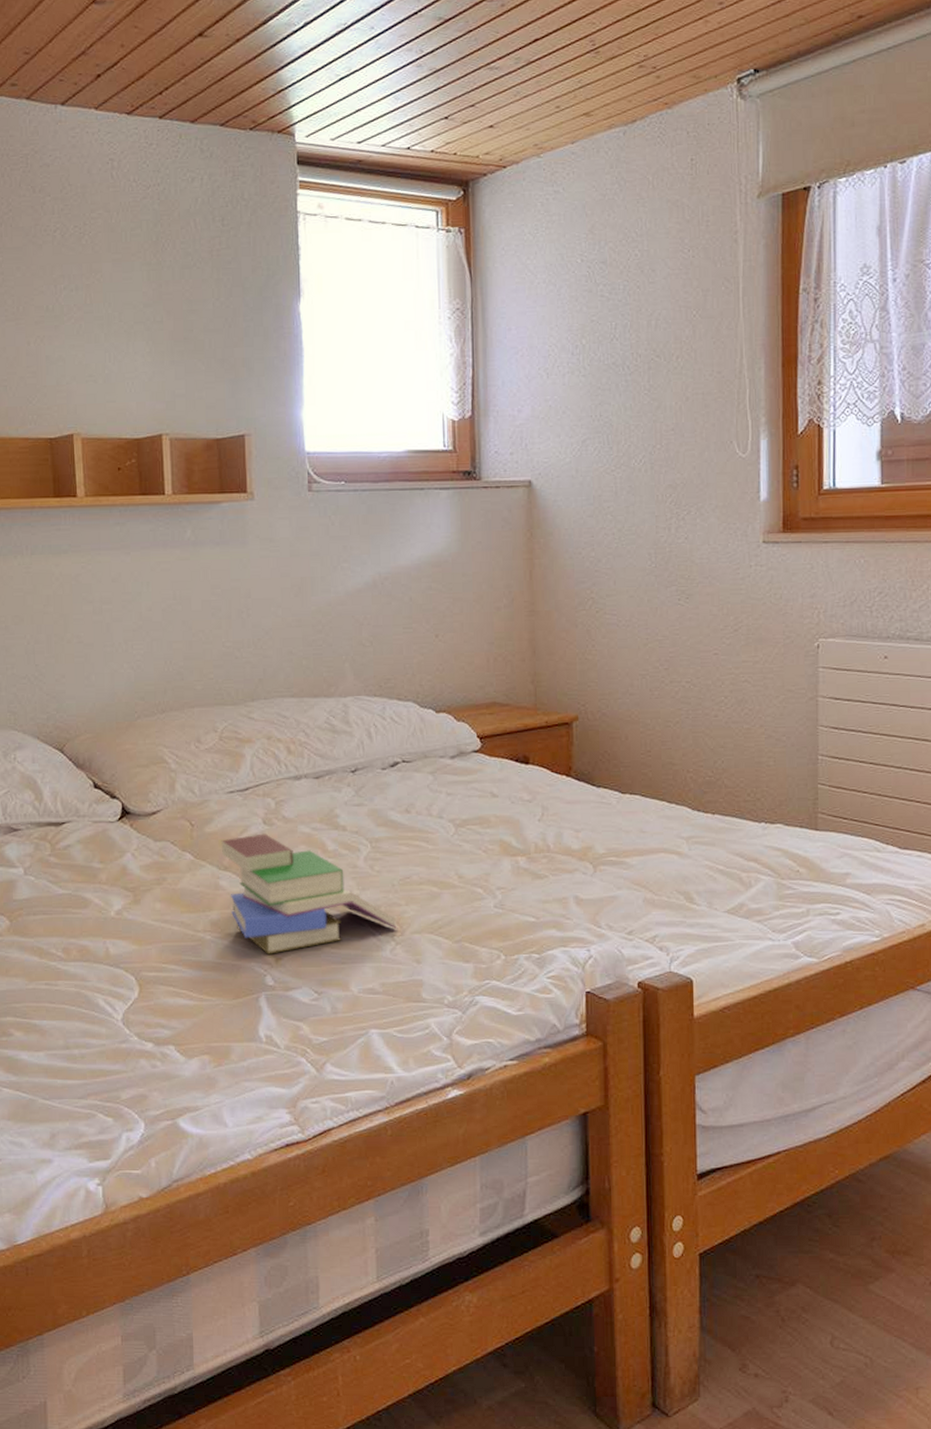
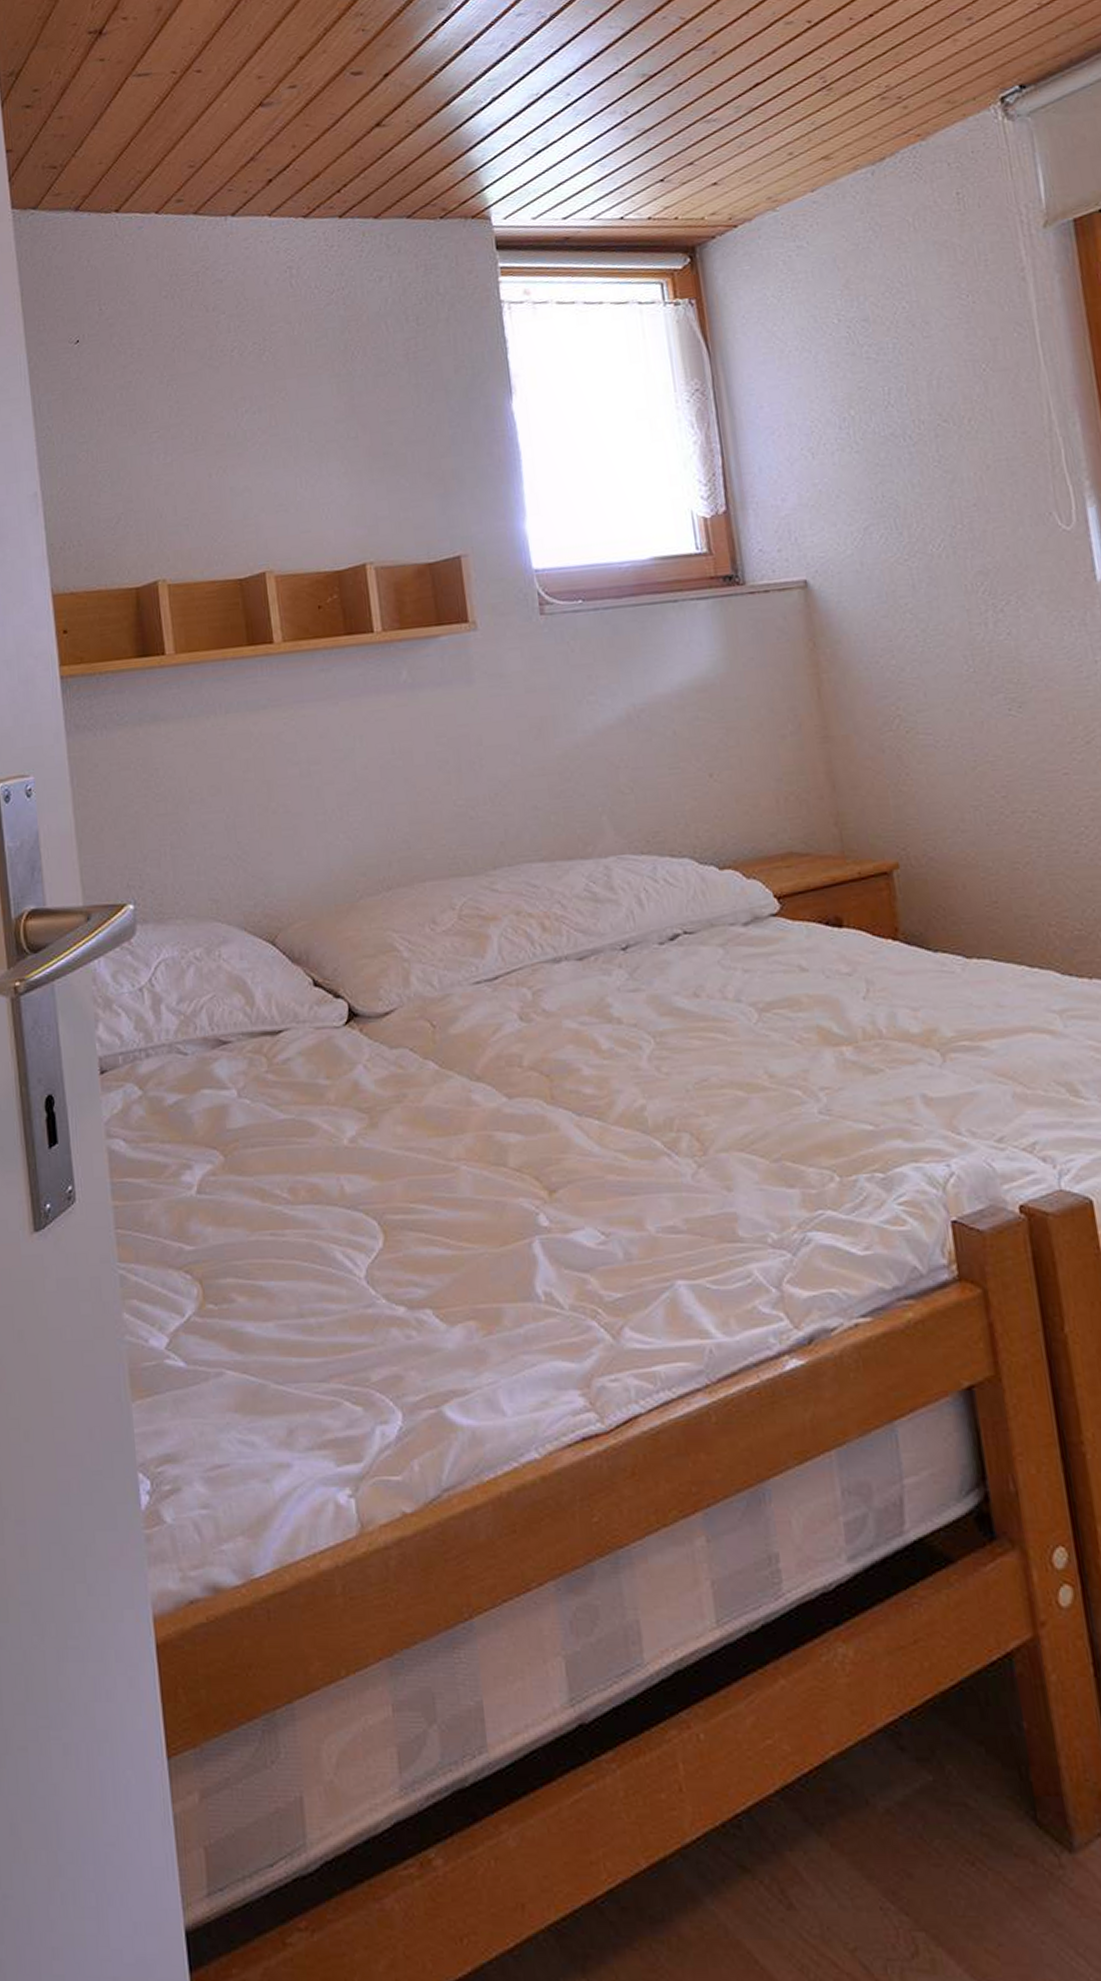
book: present [221,833,398,954] -> none [469,1032,699,1186]

